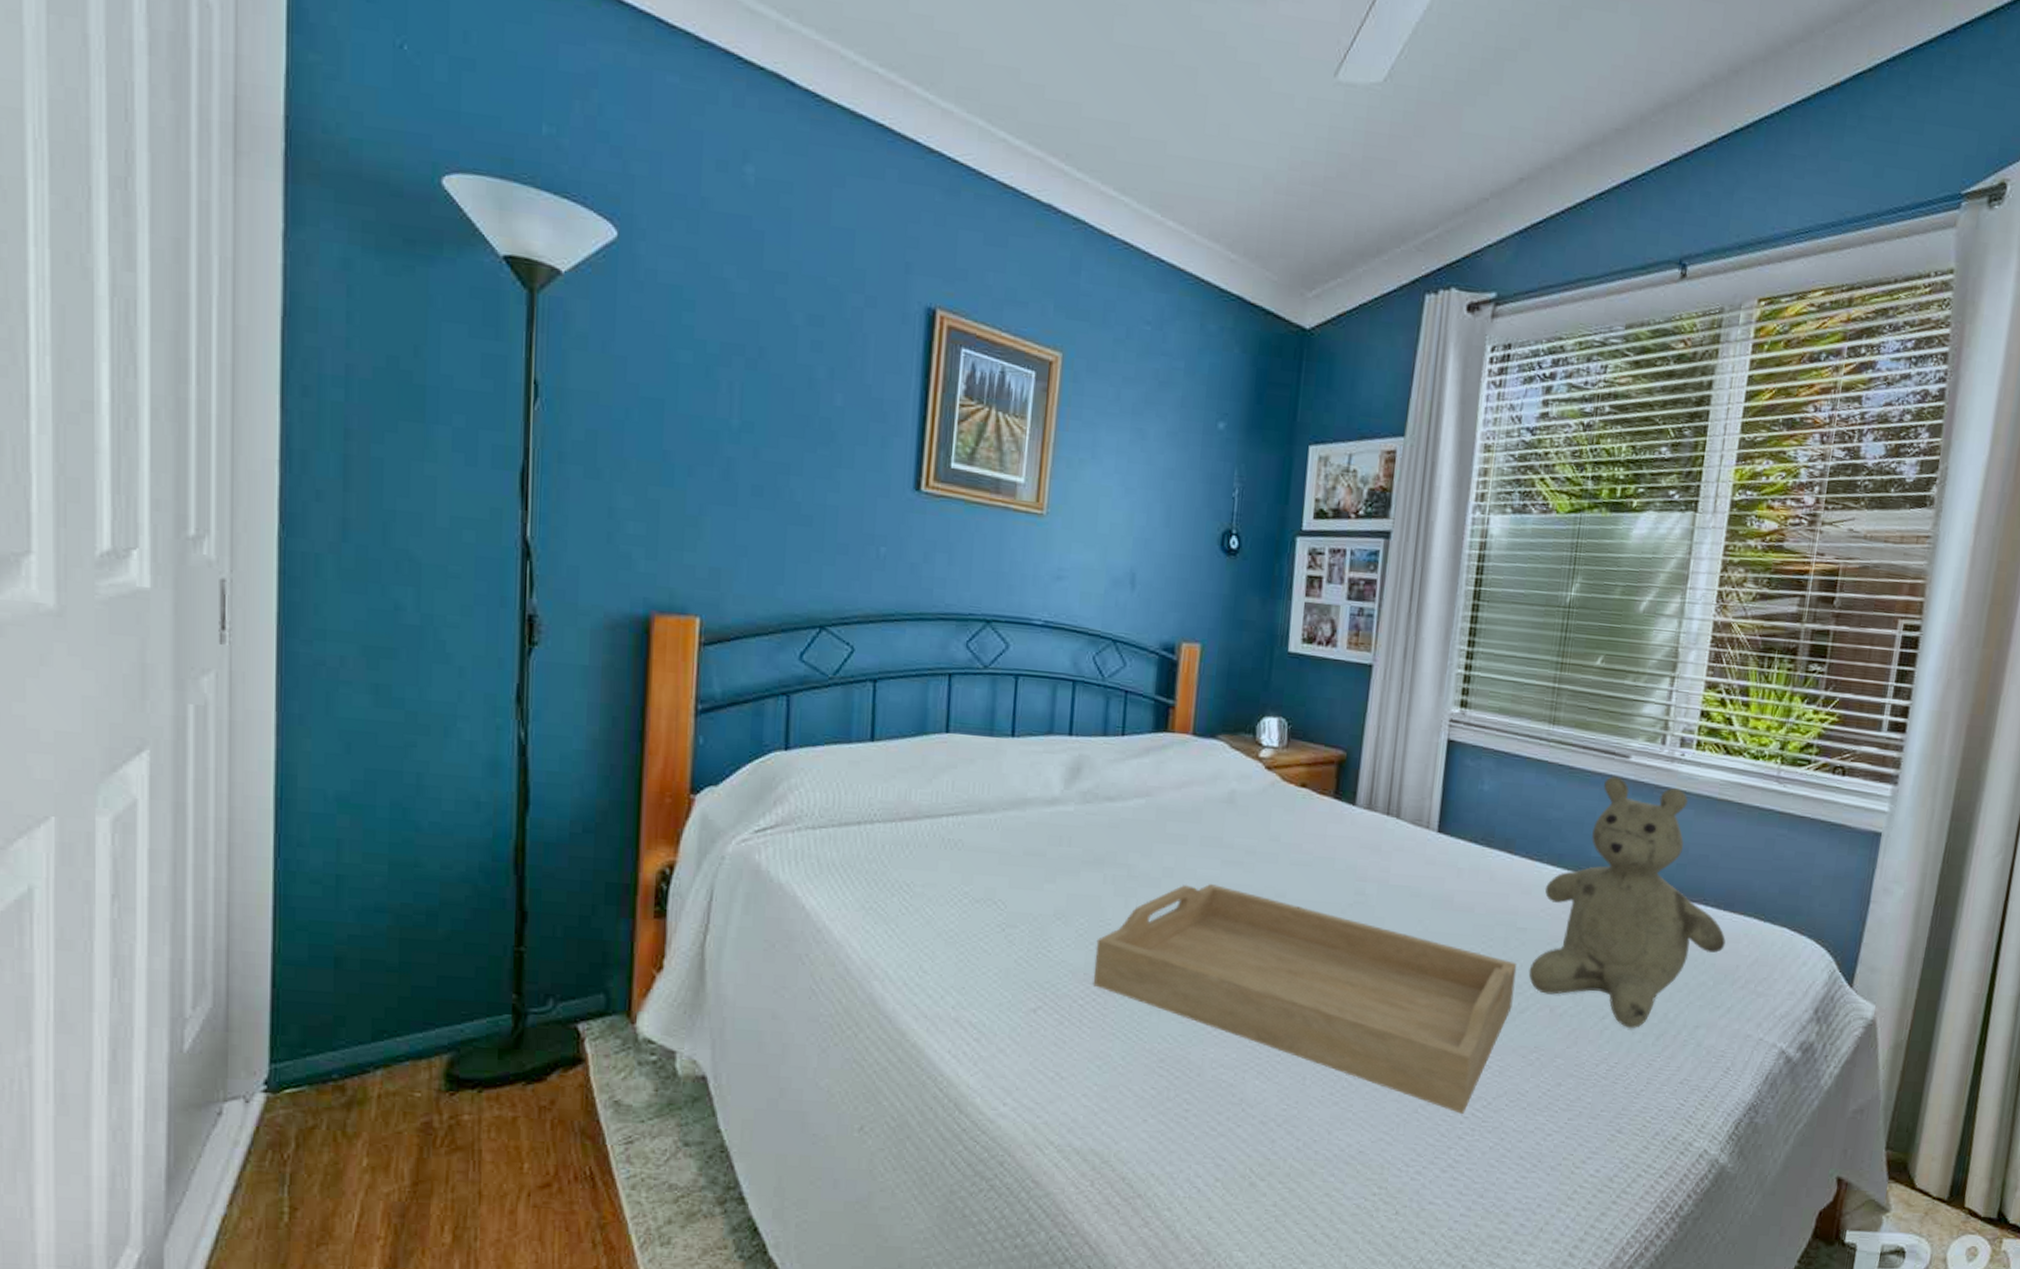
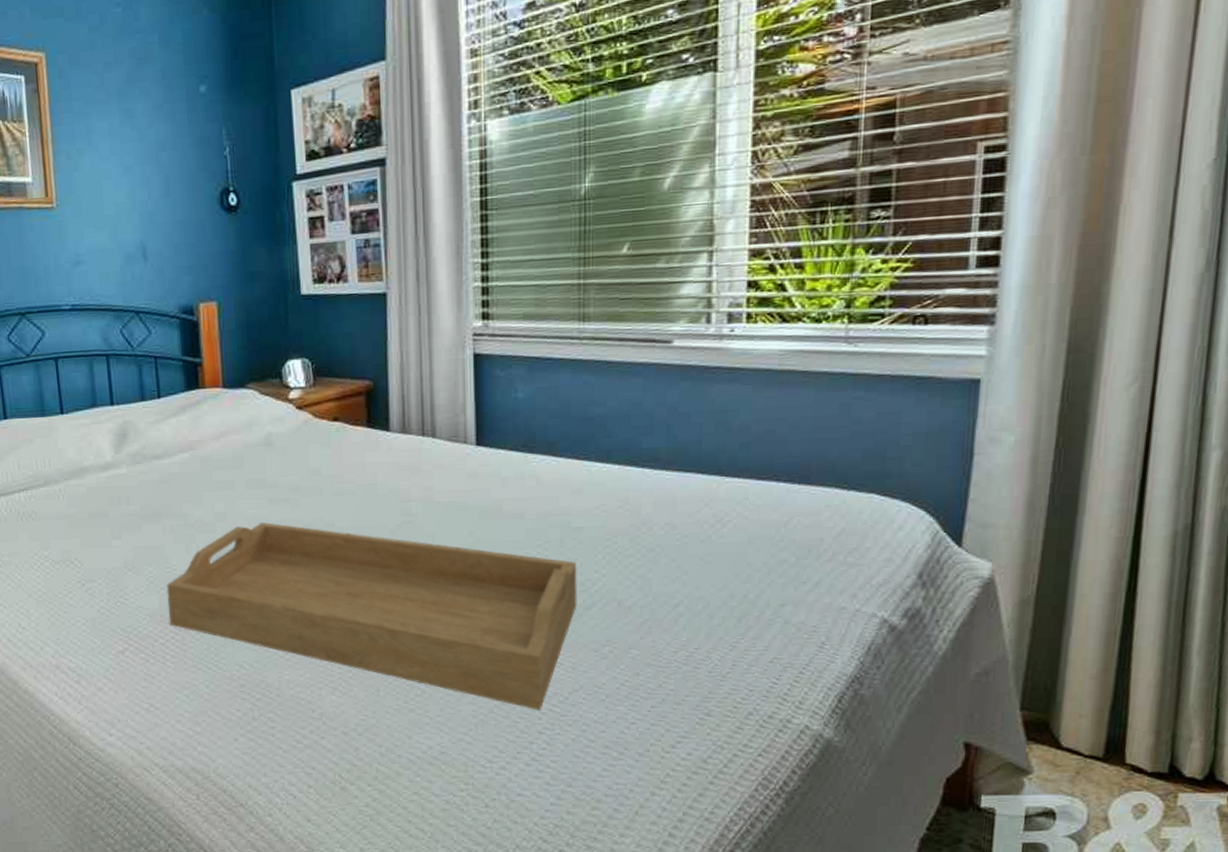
teddy bear: present [1528,776,1726,1029] -> none [590,364,805,614]

